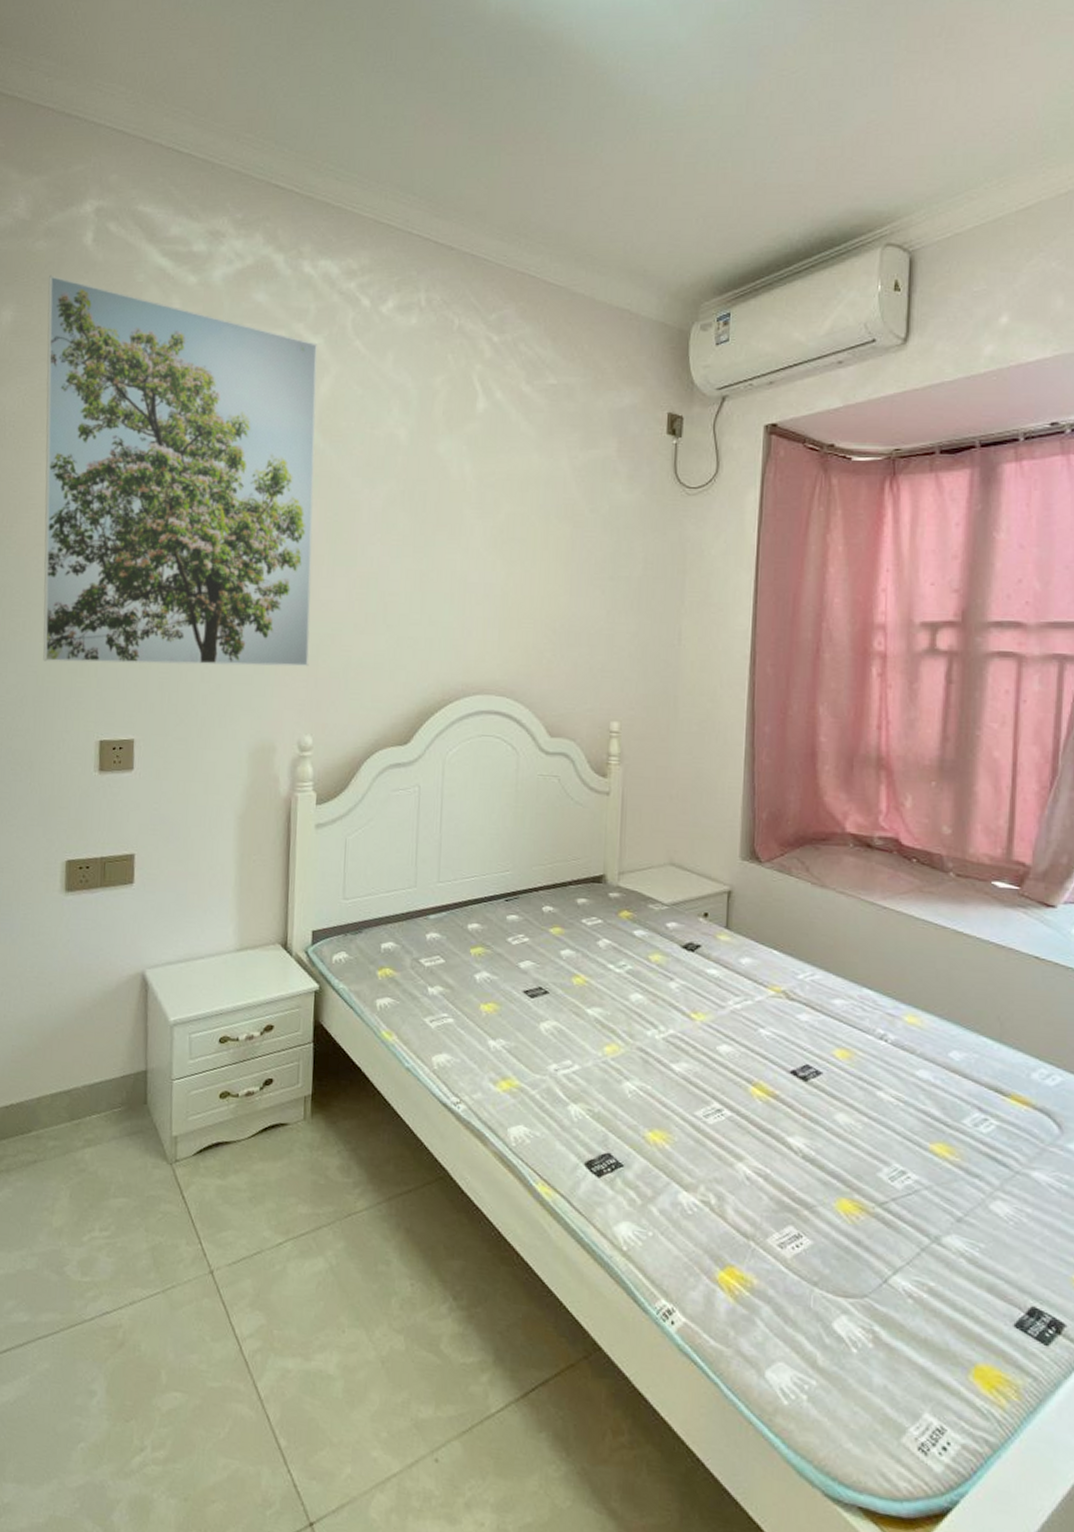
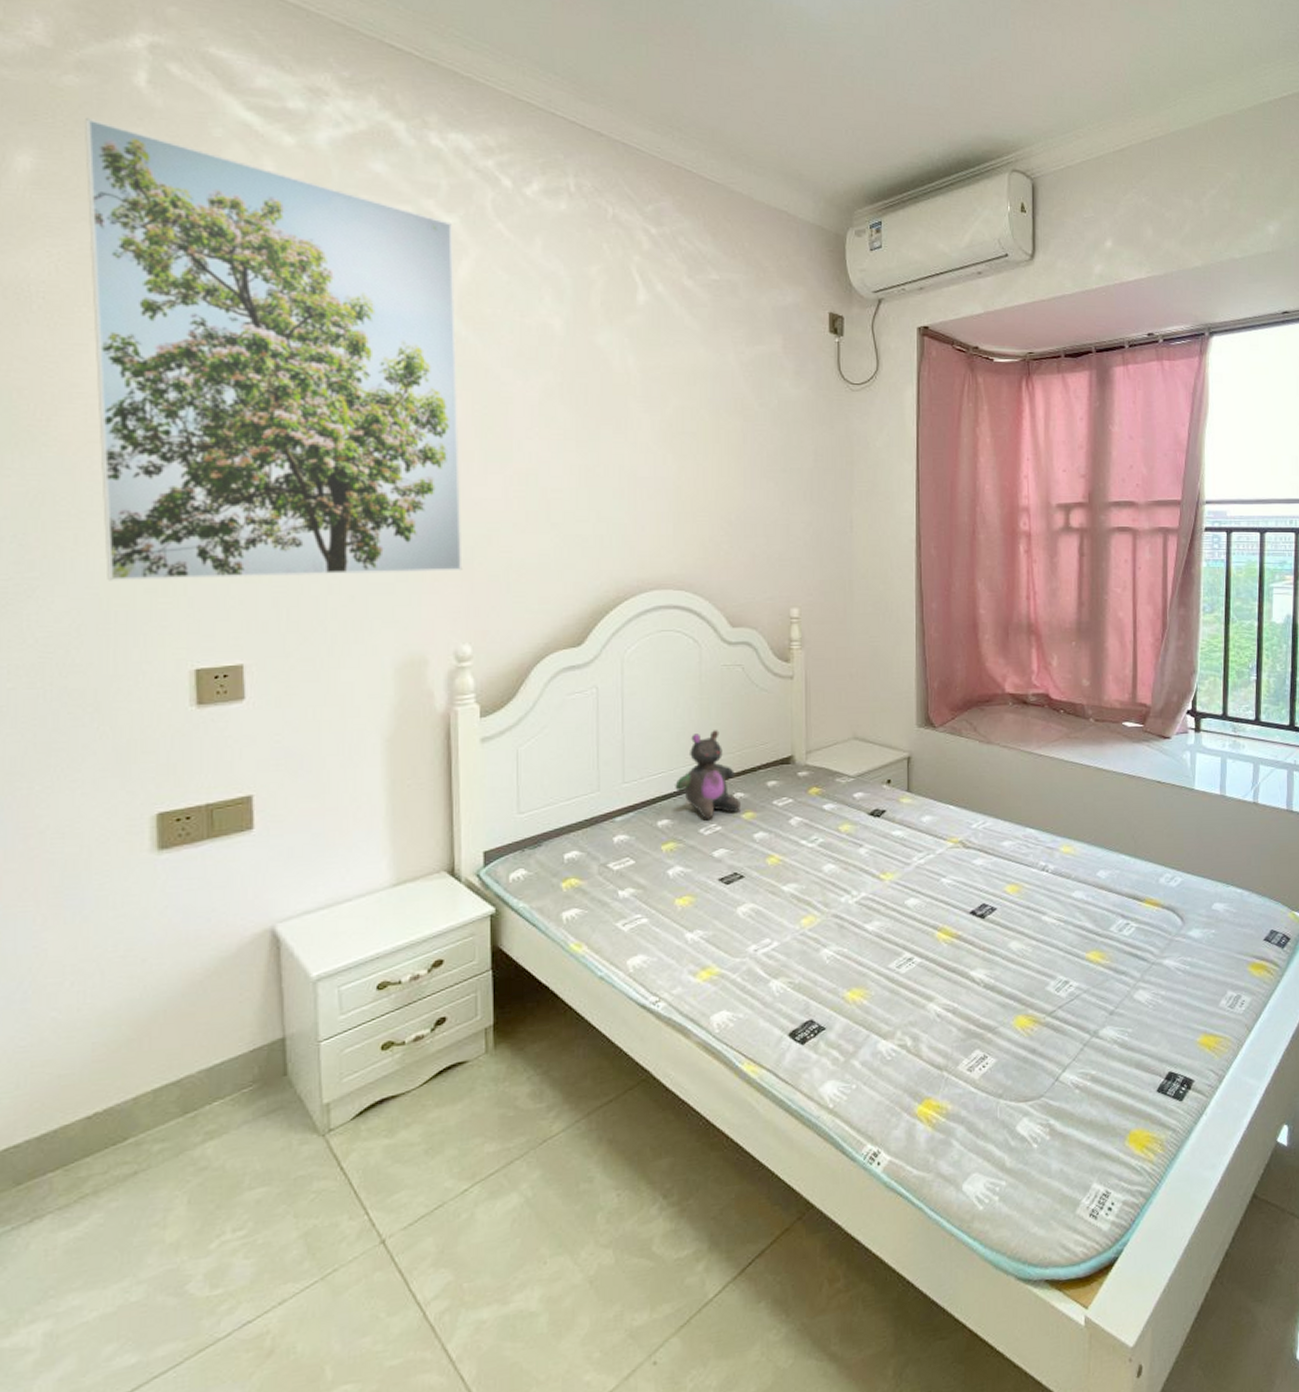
stuffed bear: none [486,839,549,930] -> present [675,730,740,820]

